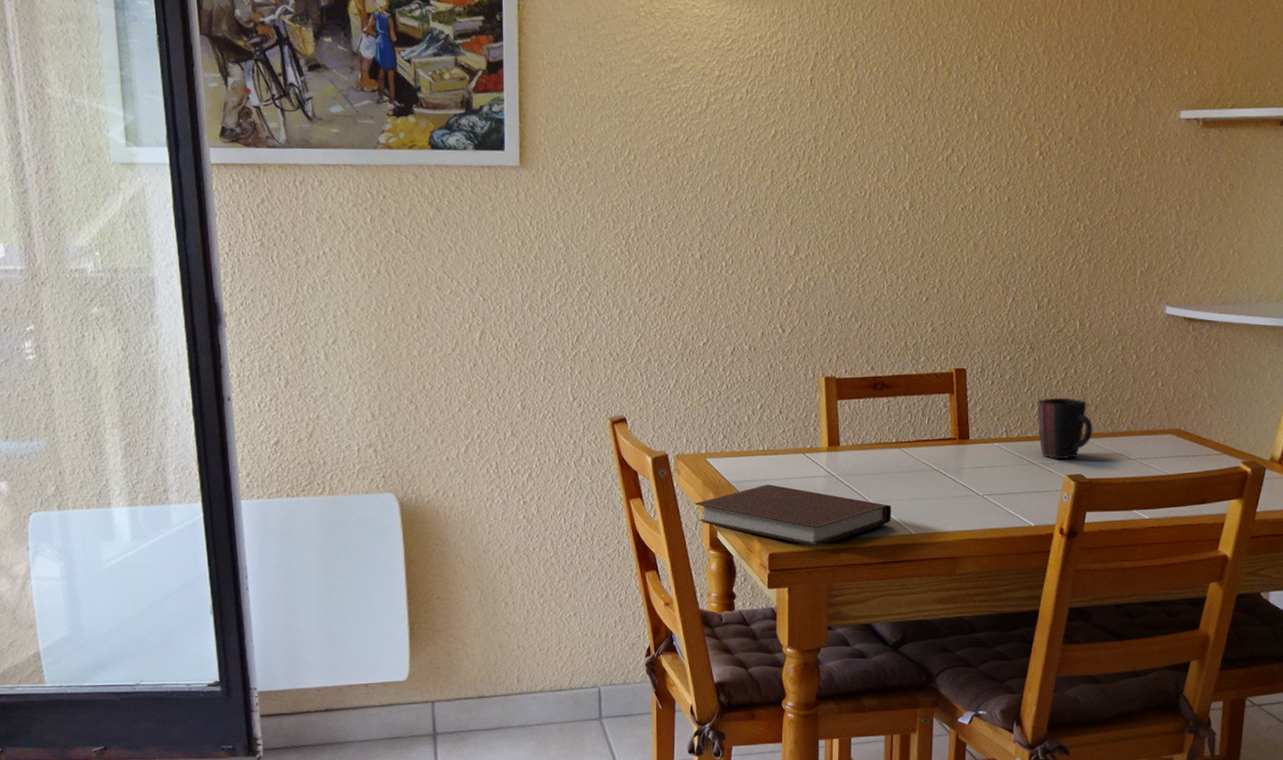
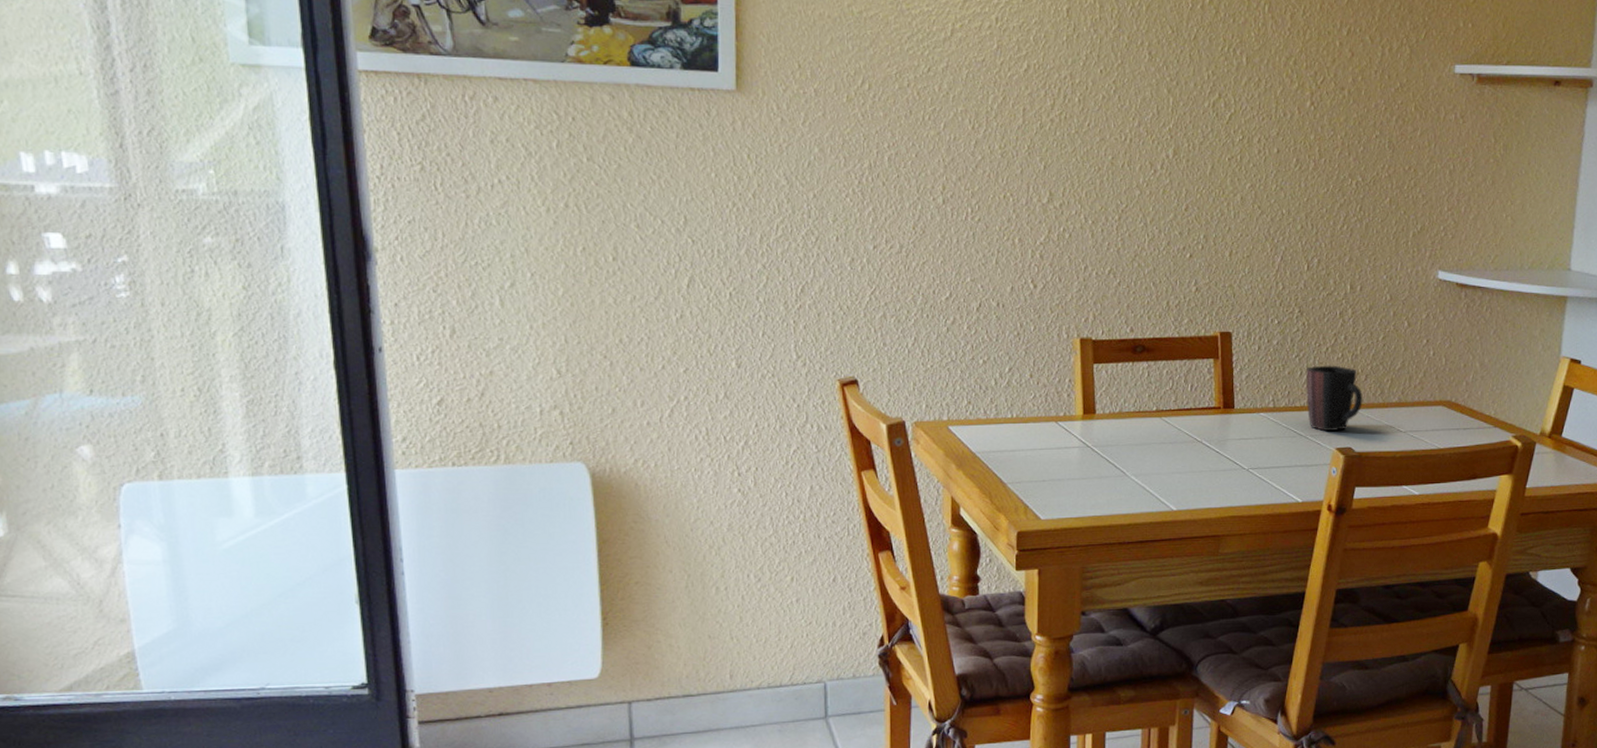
notebook: present [694,484,891,547] -> none [934,455,1151,525]

